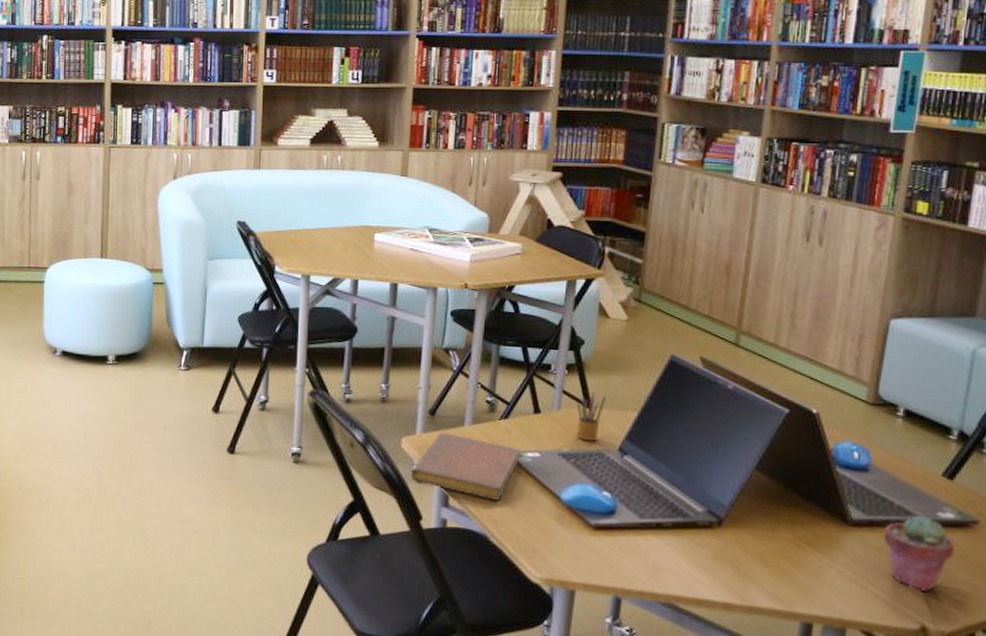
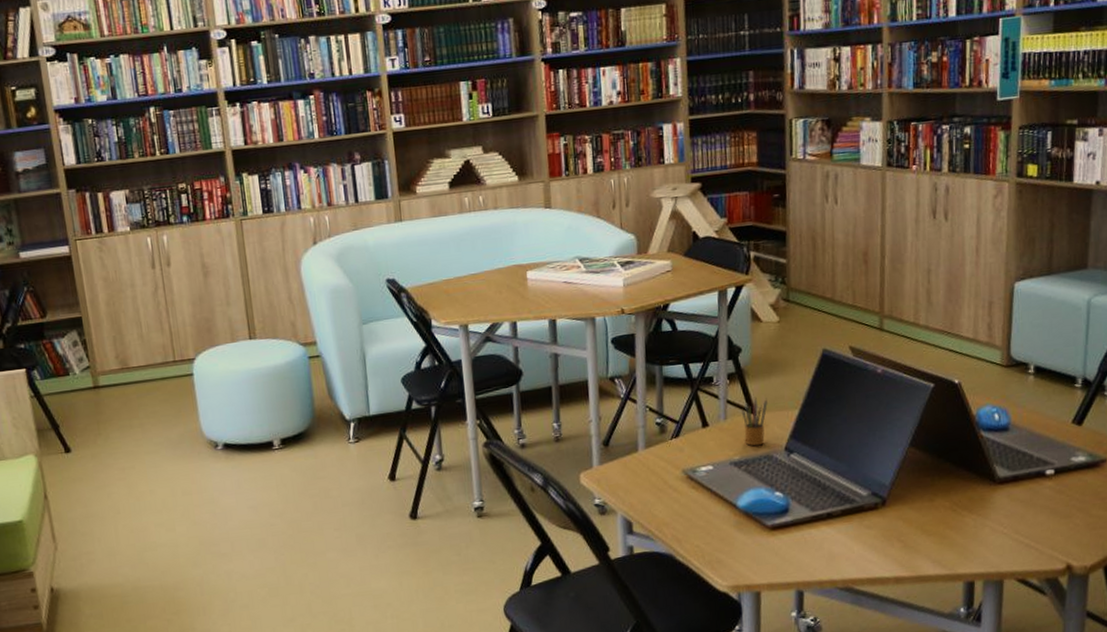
notebook: present [411,432,520,500] -> none [593,460,694,519]
potted succulent: present [884,515,956,592] -> none [1028,462,1089,533]

